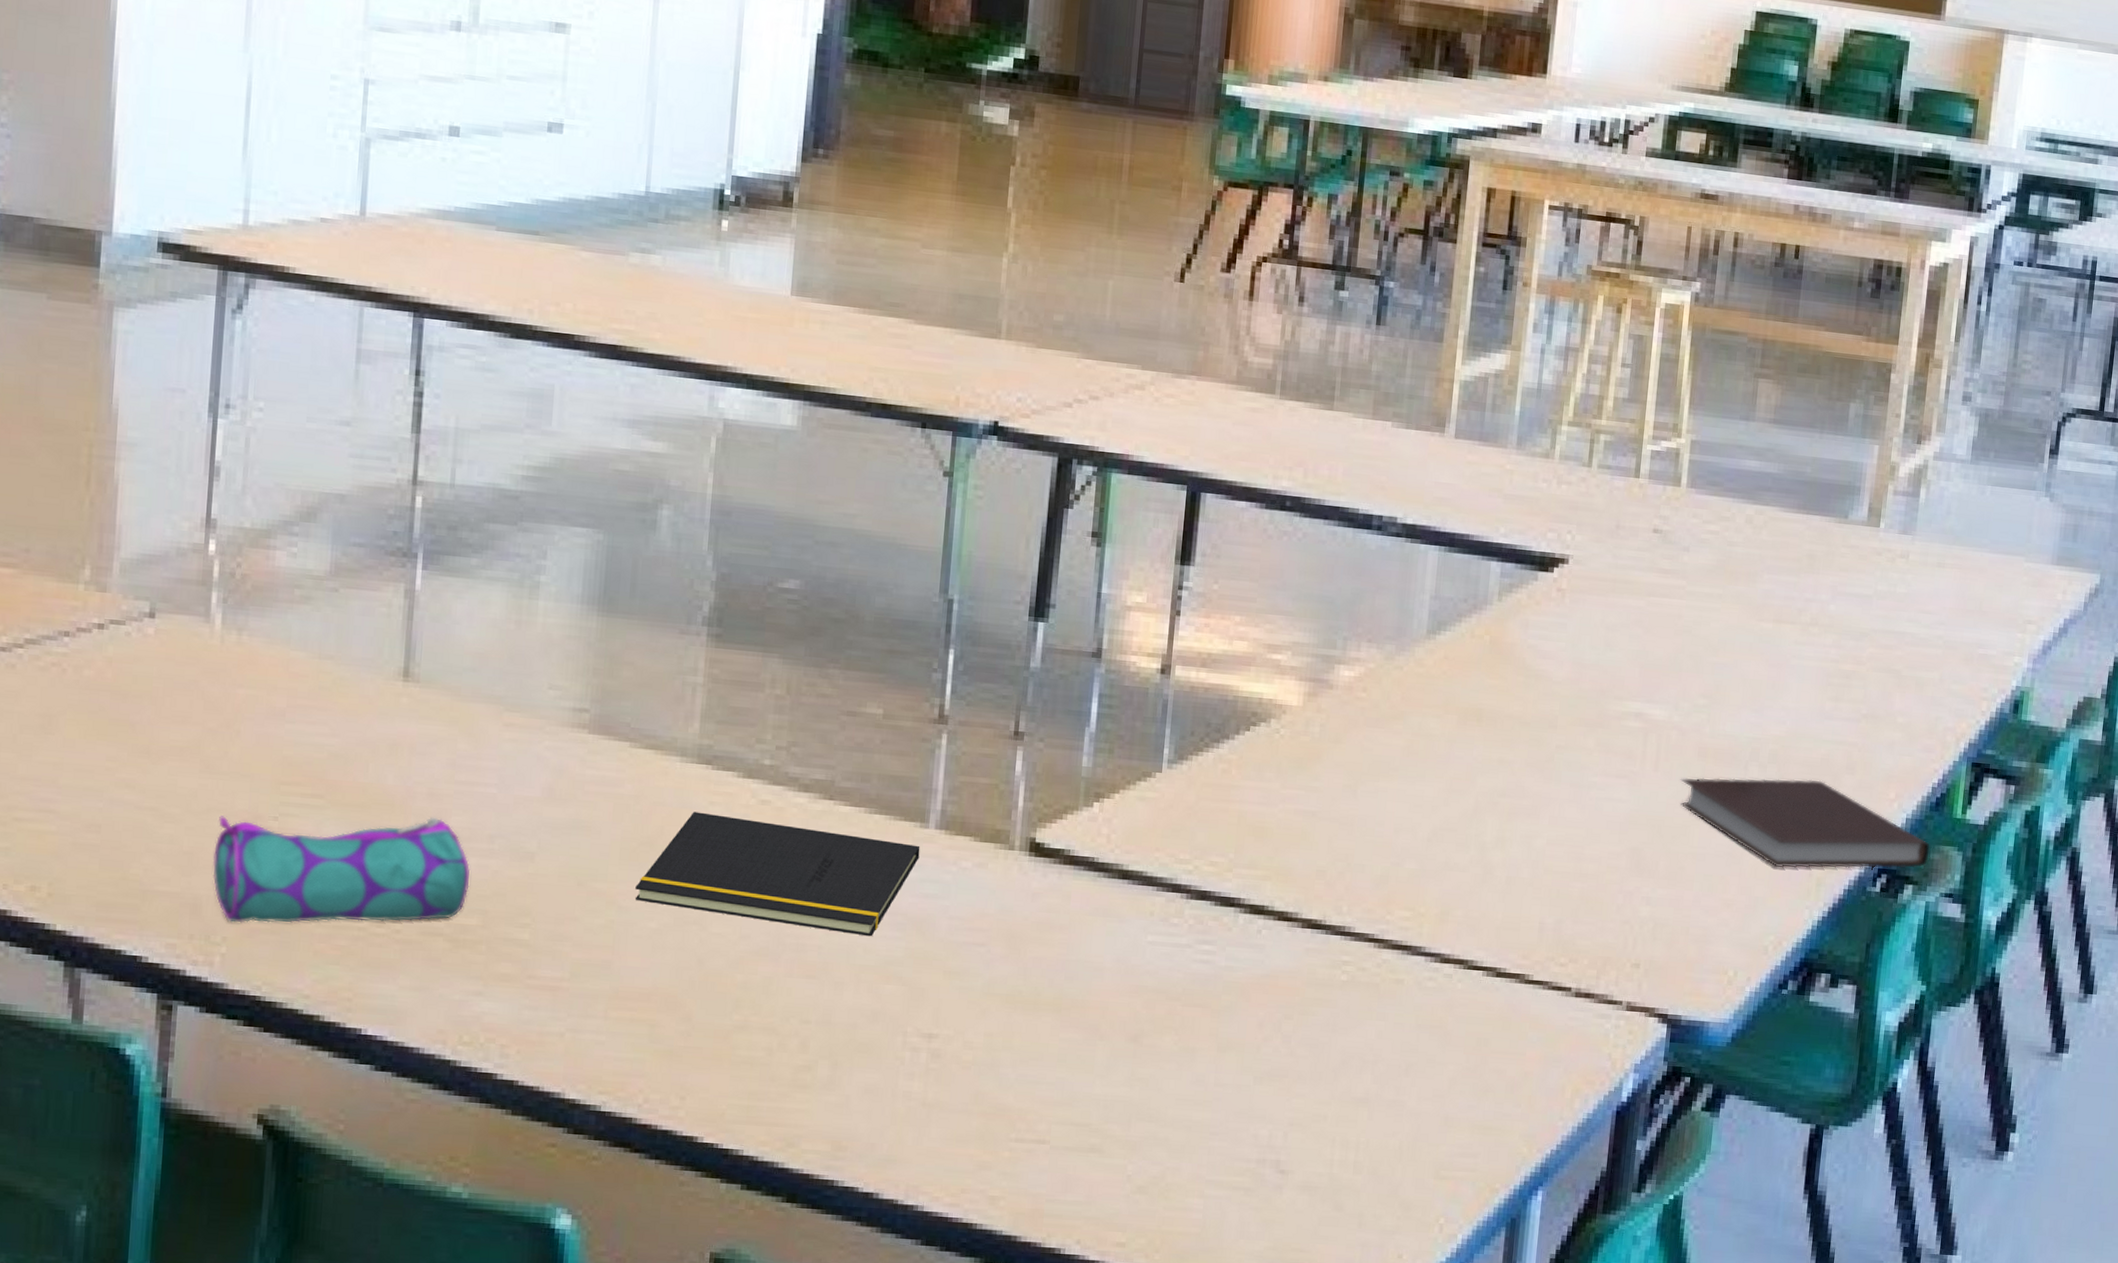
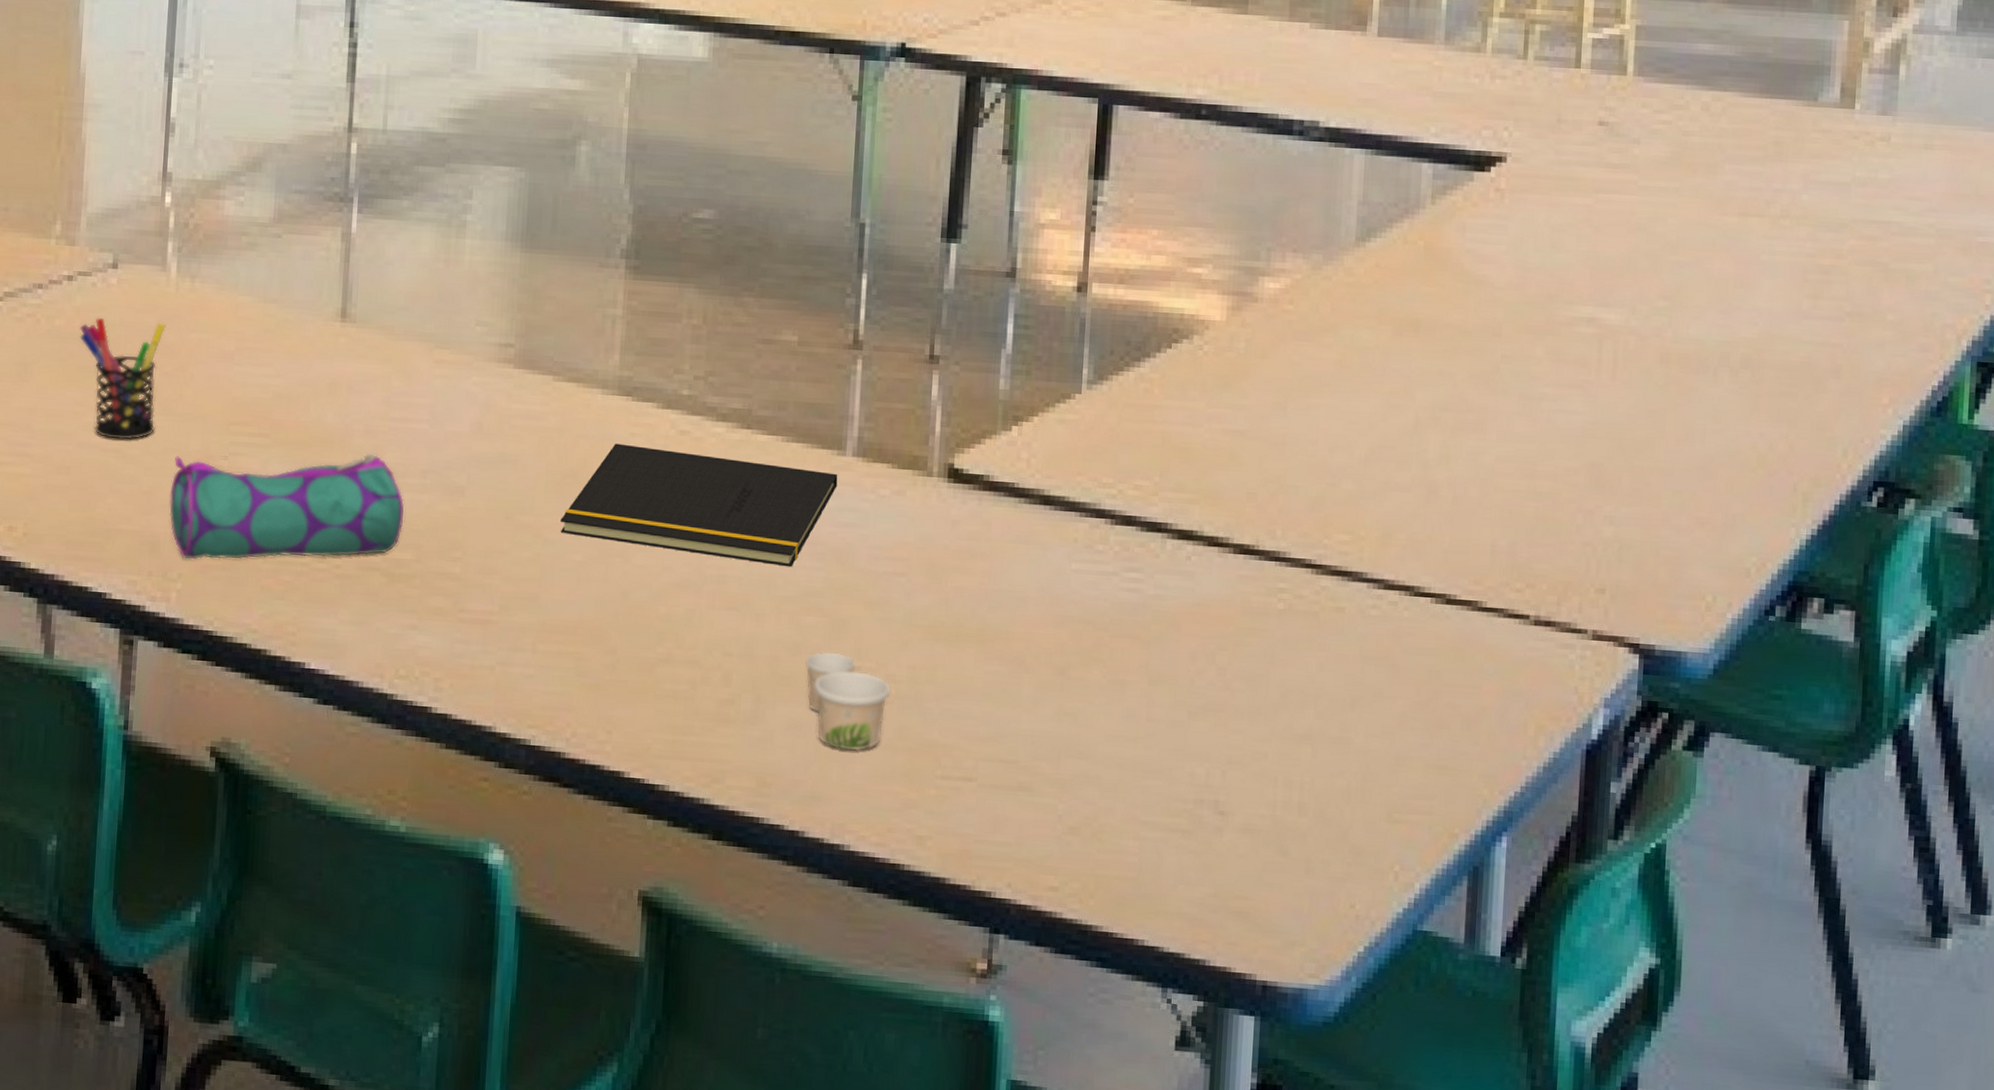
pen holder: none [111,668,209,798] -> present [79,317,166,440]
paper cup: none [883,1019,968,1115] -> present [804,651,891,751]
notebook: present [1680,777,1930,868] -> none [1641,385,1933,483]

